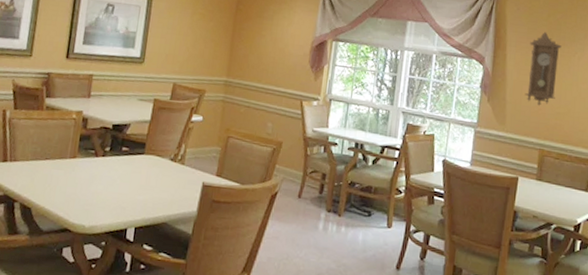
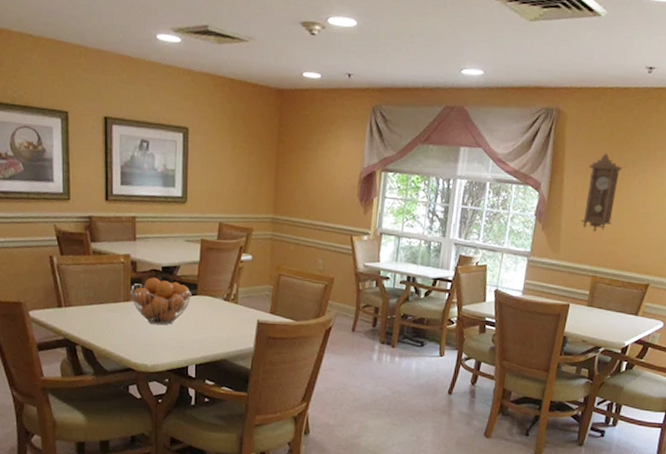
fruit basket: none [77,134,139,184] -> present [130,277,192,325]

